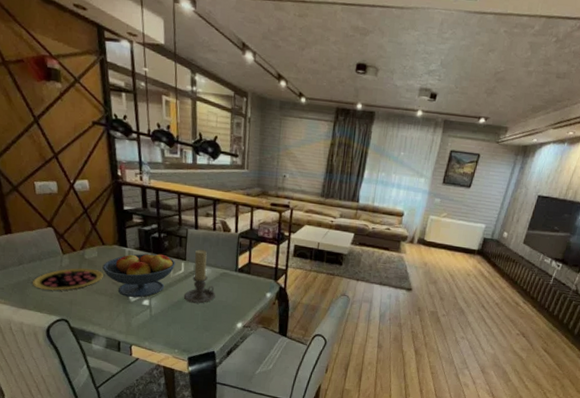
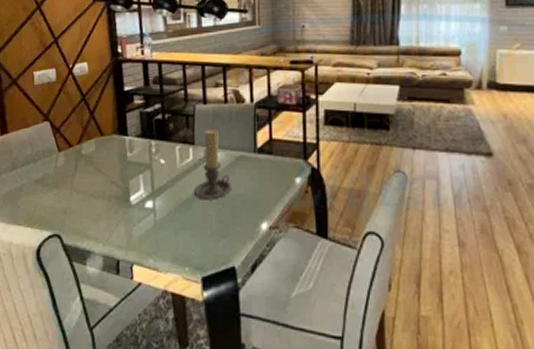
pizza: present [32,268,103,291] -> none [24,166,101,198]
fruit bowl: present [102,253,175,298] -> none [100,139,182,199]

